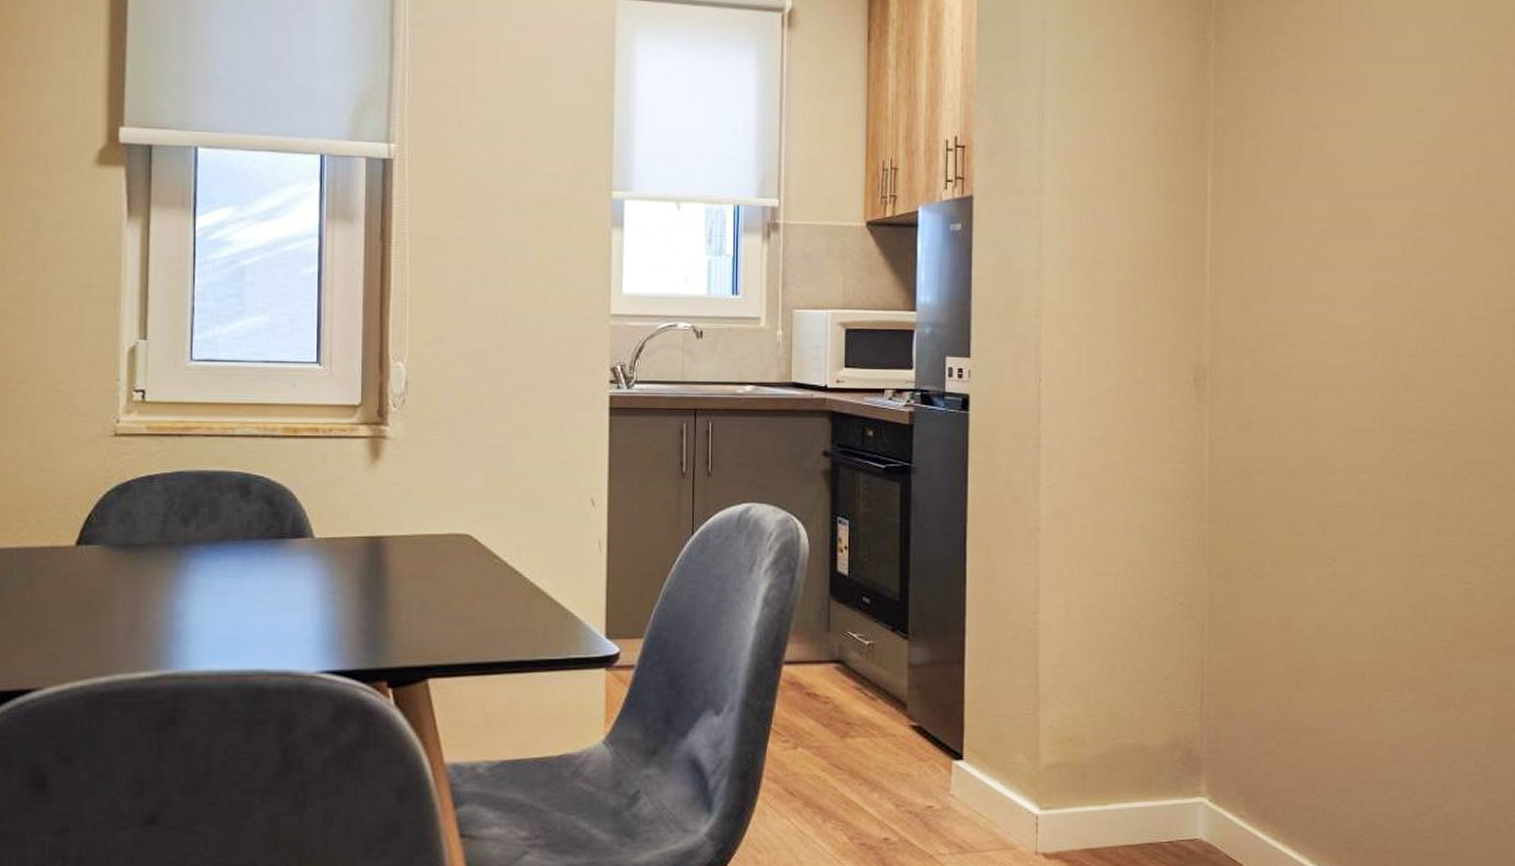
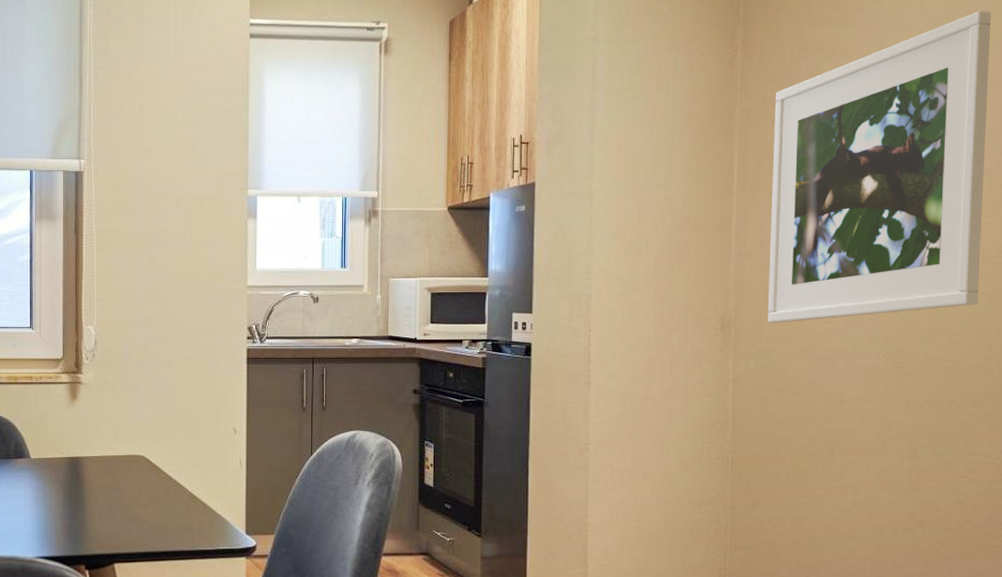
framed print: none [1248,15,1490,375] -> present [767,10,991,323]

